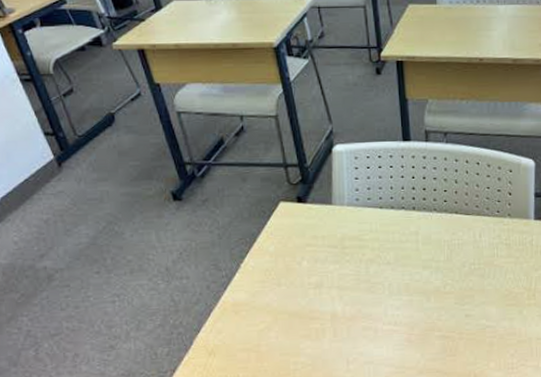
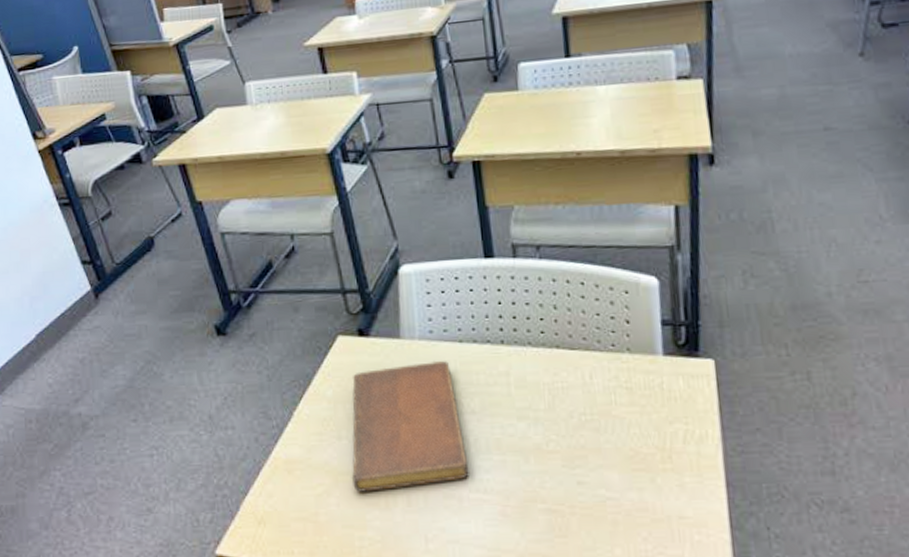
notebook: none [289,223,384,327] -> present [352,361,469,492]

